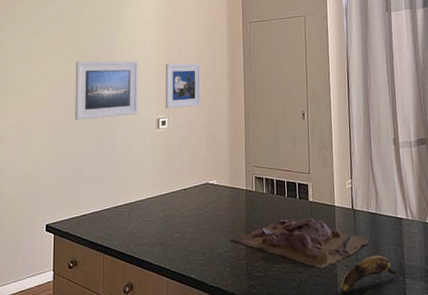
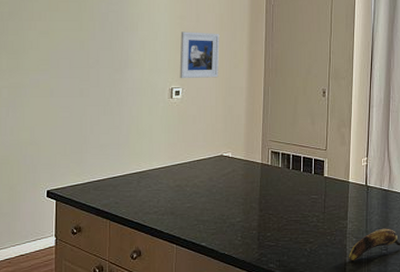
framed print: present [75,60,139,121] -> none [79,22,152,85]
cutting board: present [231,217,370,269] -> none [244,192,380,240]

